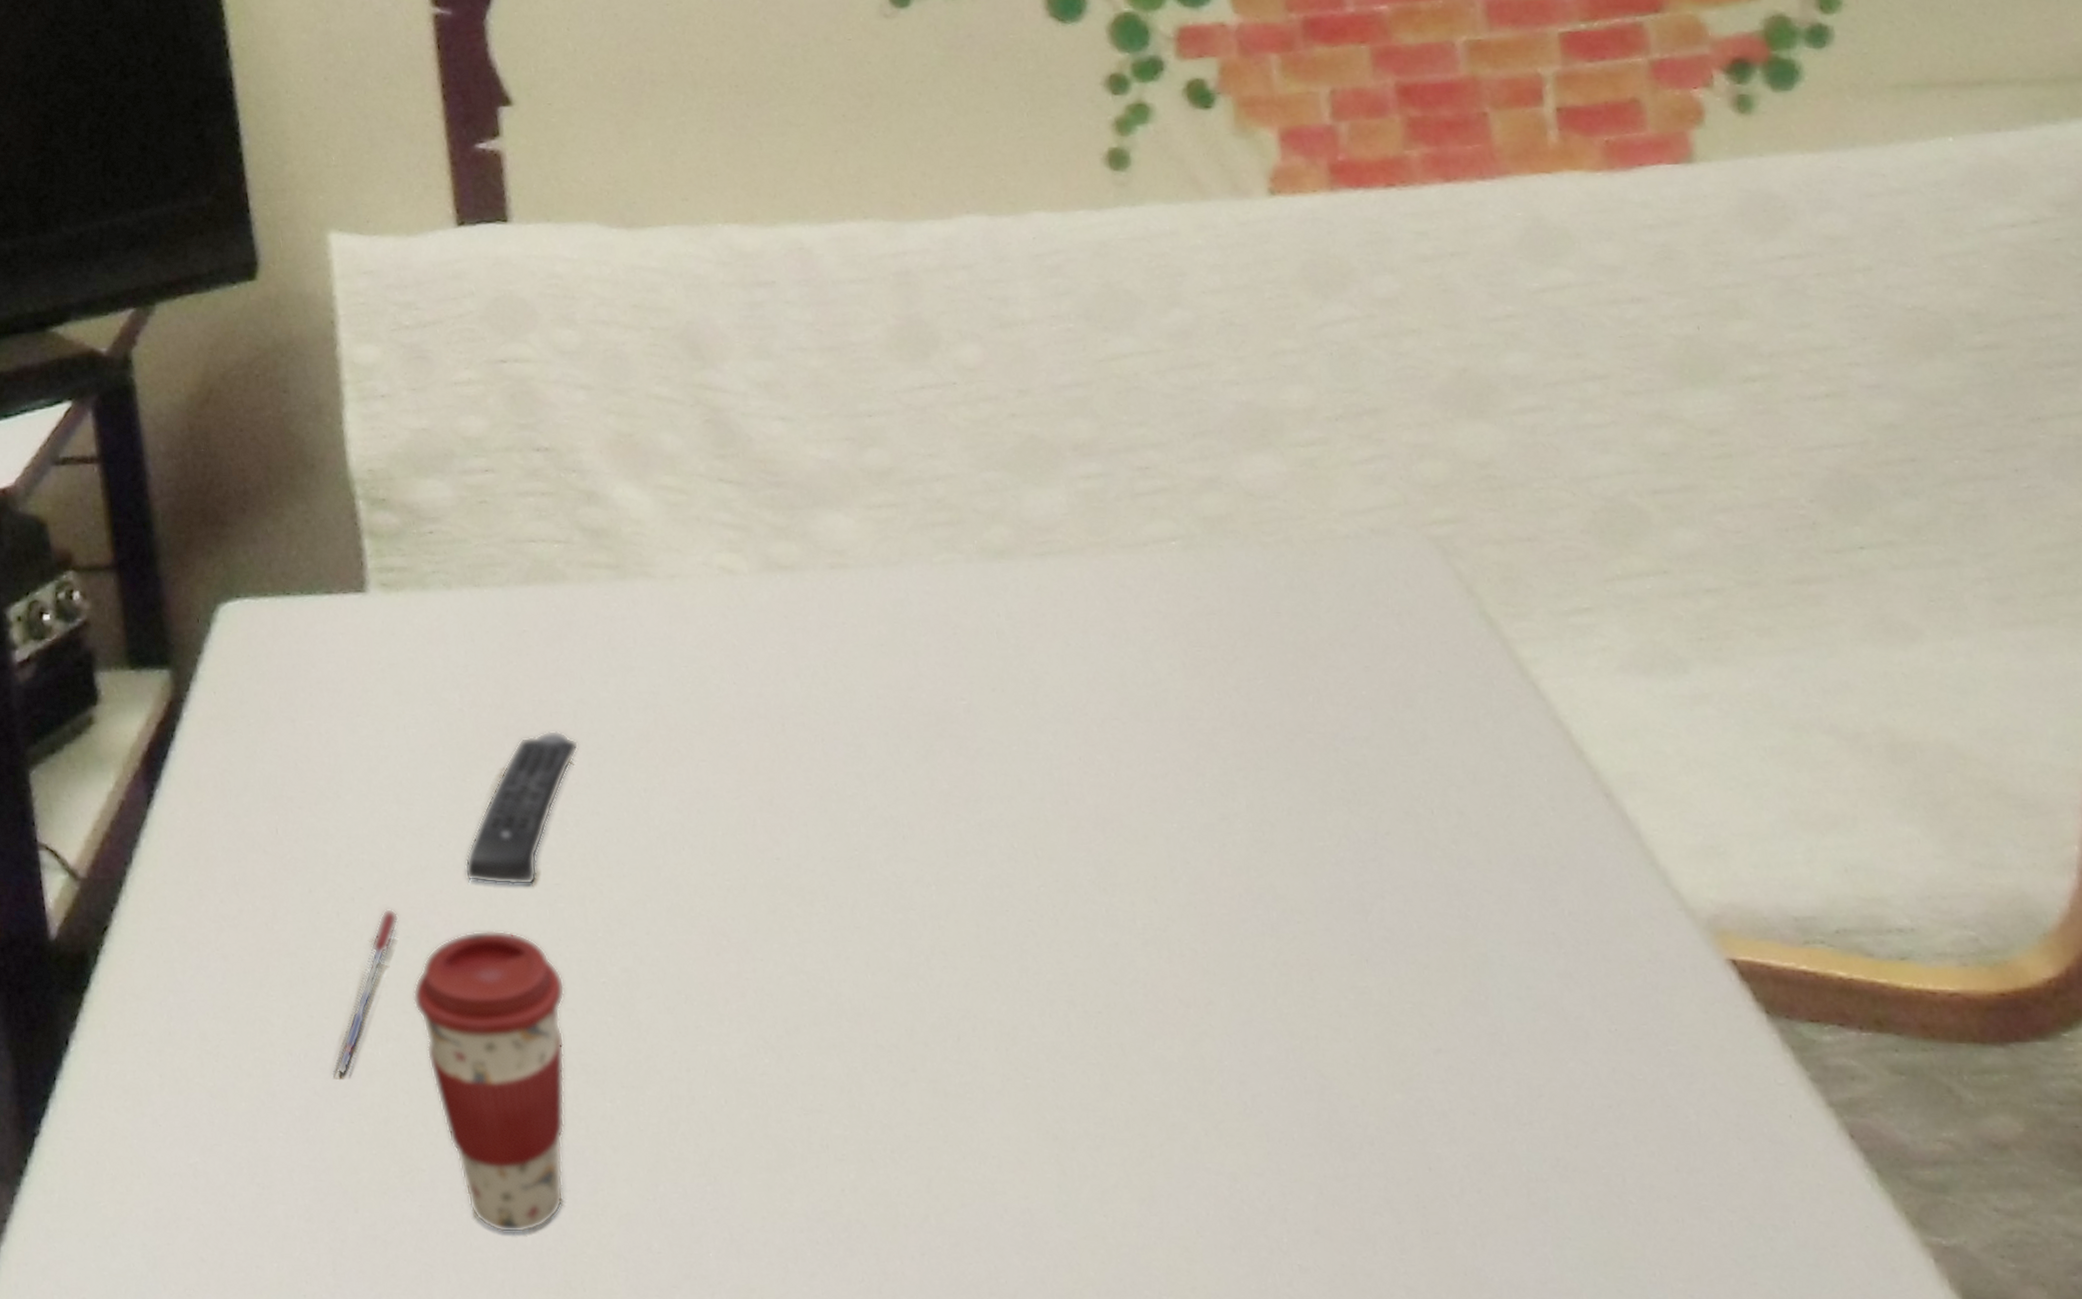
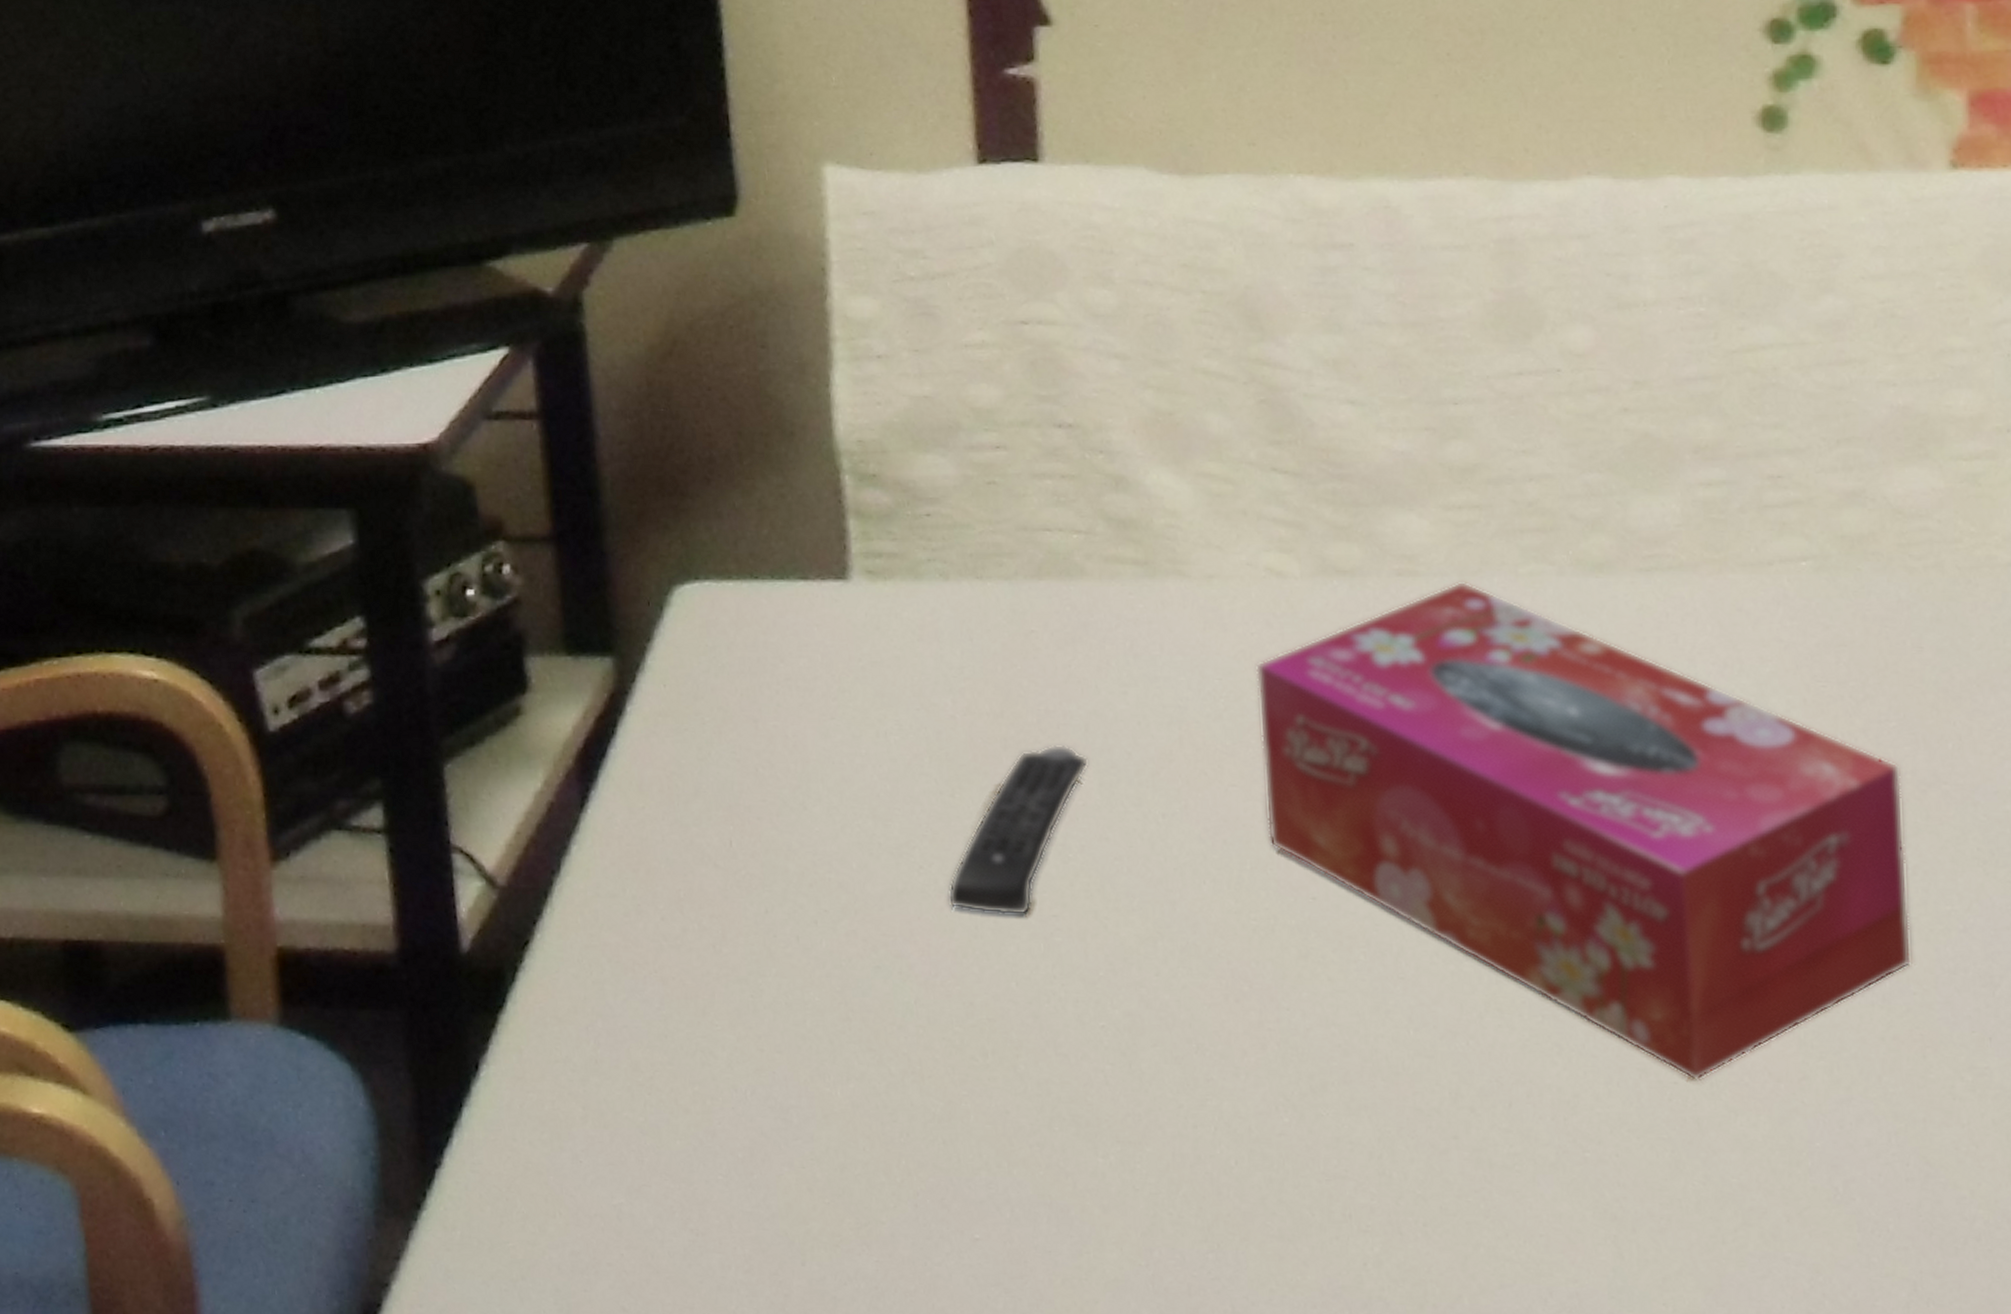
pen: present [332,908,399,1076] -> none [782,934,869,1117]
coffee cup: present [412,930,566,1233] -> none [880,963,1057,1296]
tissue box: none [715,571,1294,1010] -> present [1255,581,1912,1082]

